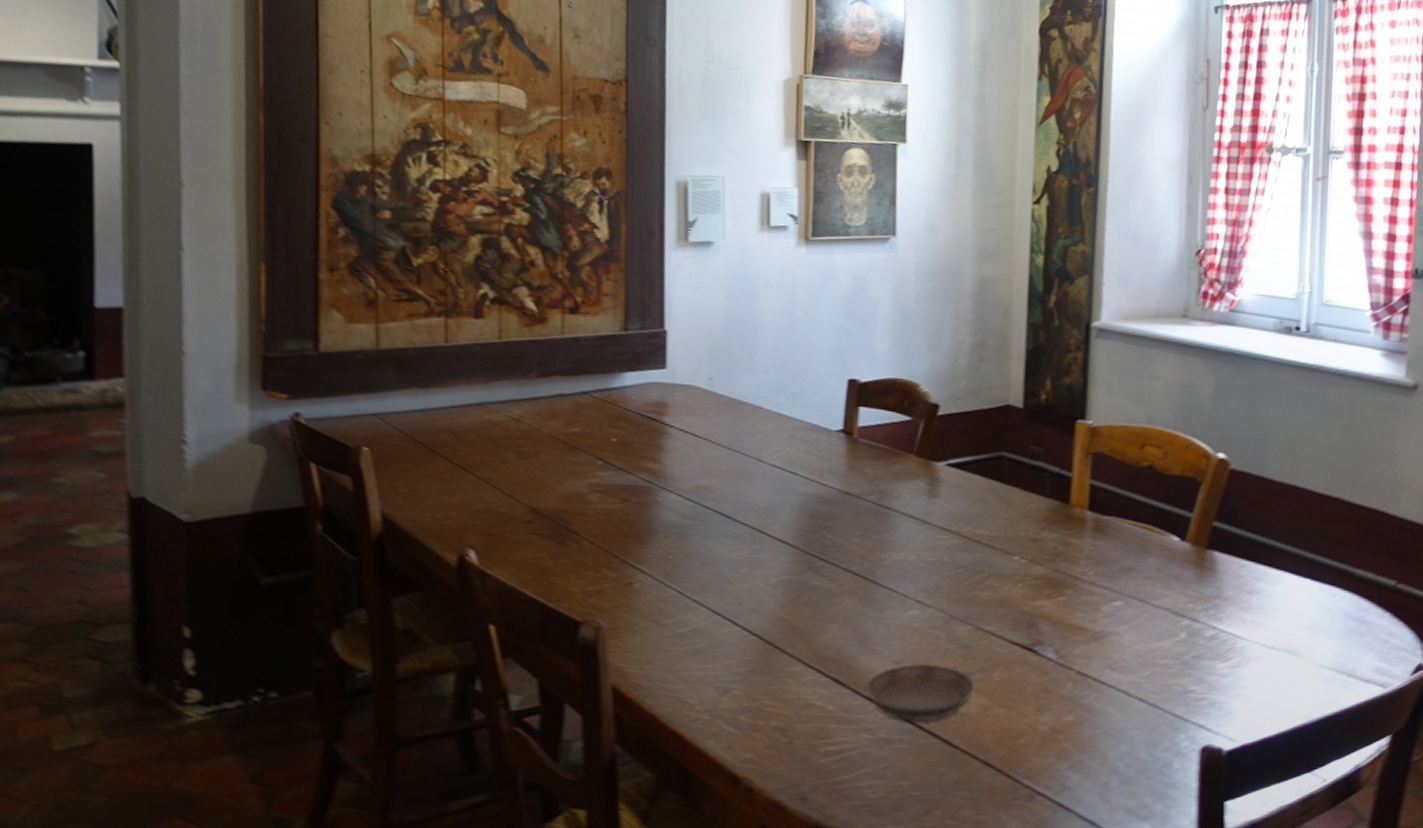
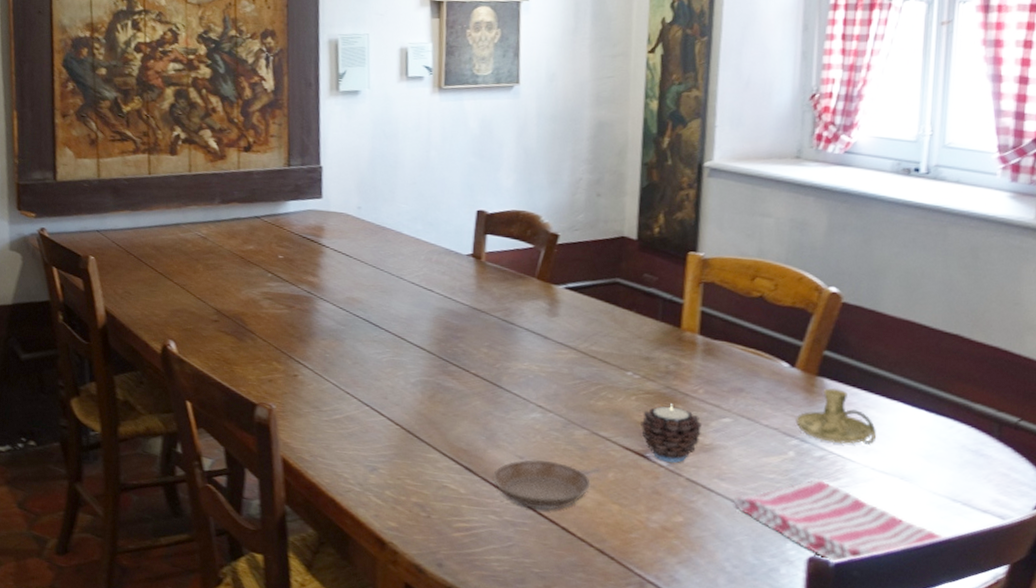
candle: none [1028,589,1092,656] -> present [640,404,702,464]
dish towel: none [1126,660,1333,751] -> present [734,478,946,563]
candlestick: none [1187,560,1266,621] -> present [795,387,877,445]

